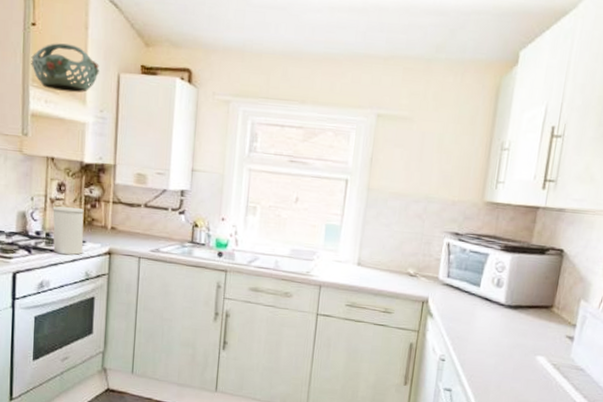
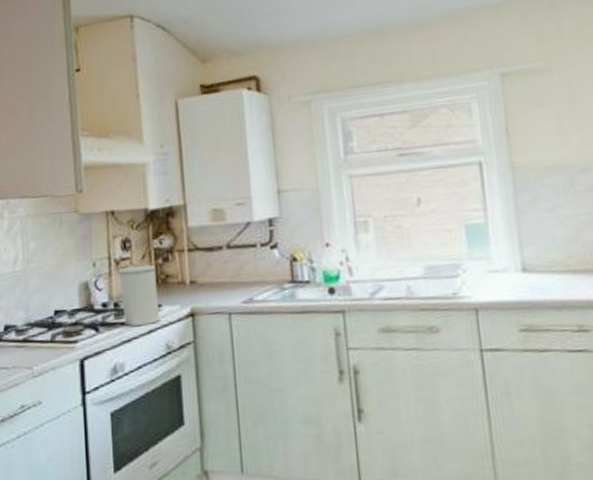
decorative basket: present [31,43,99,93] -> none [78,81,154,135]

